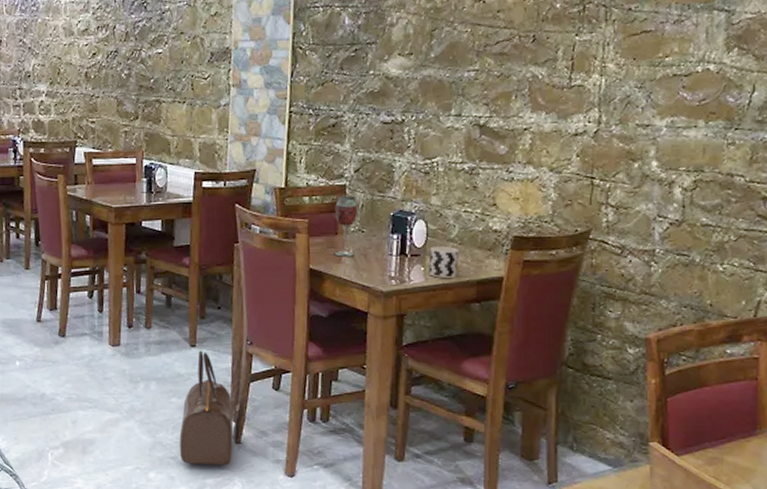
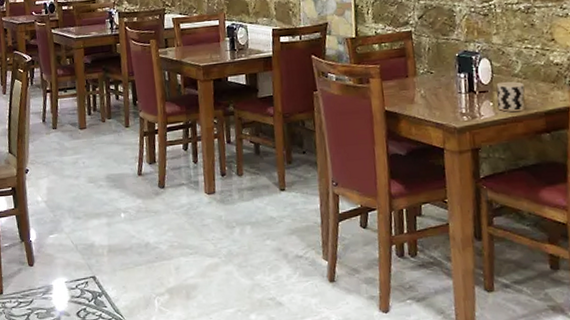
handbag: present [179,350,234,466] -> none [276,194,328,305]
wineglass: present [334,195,358,257] -> none [402,40,426,98]

